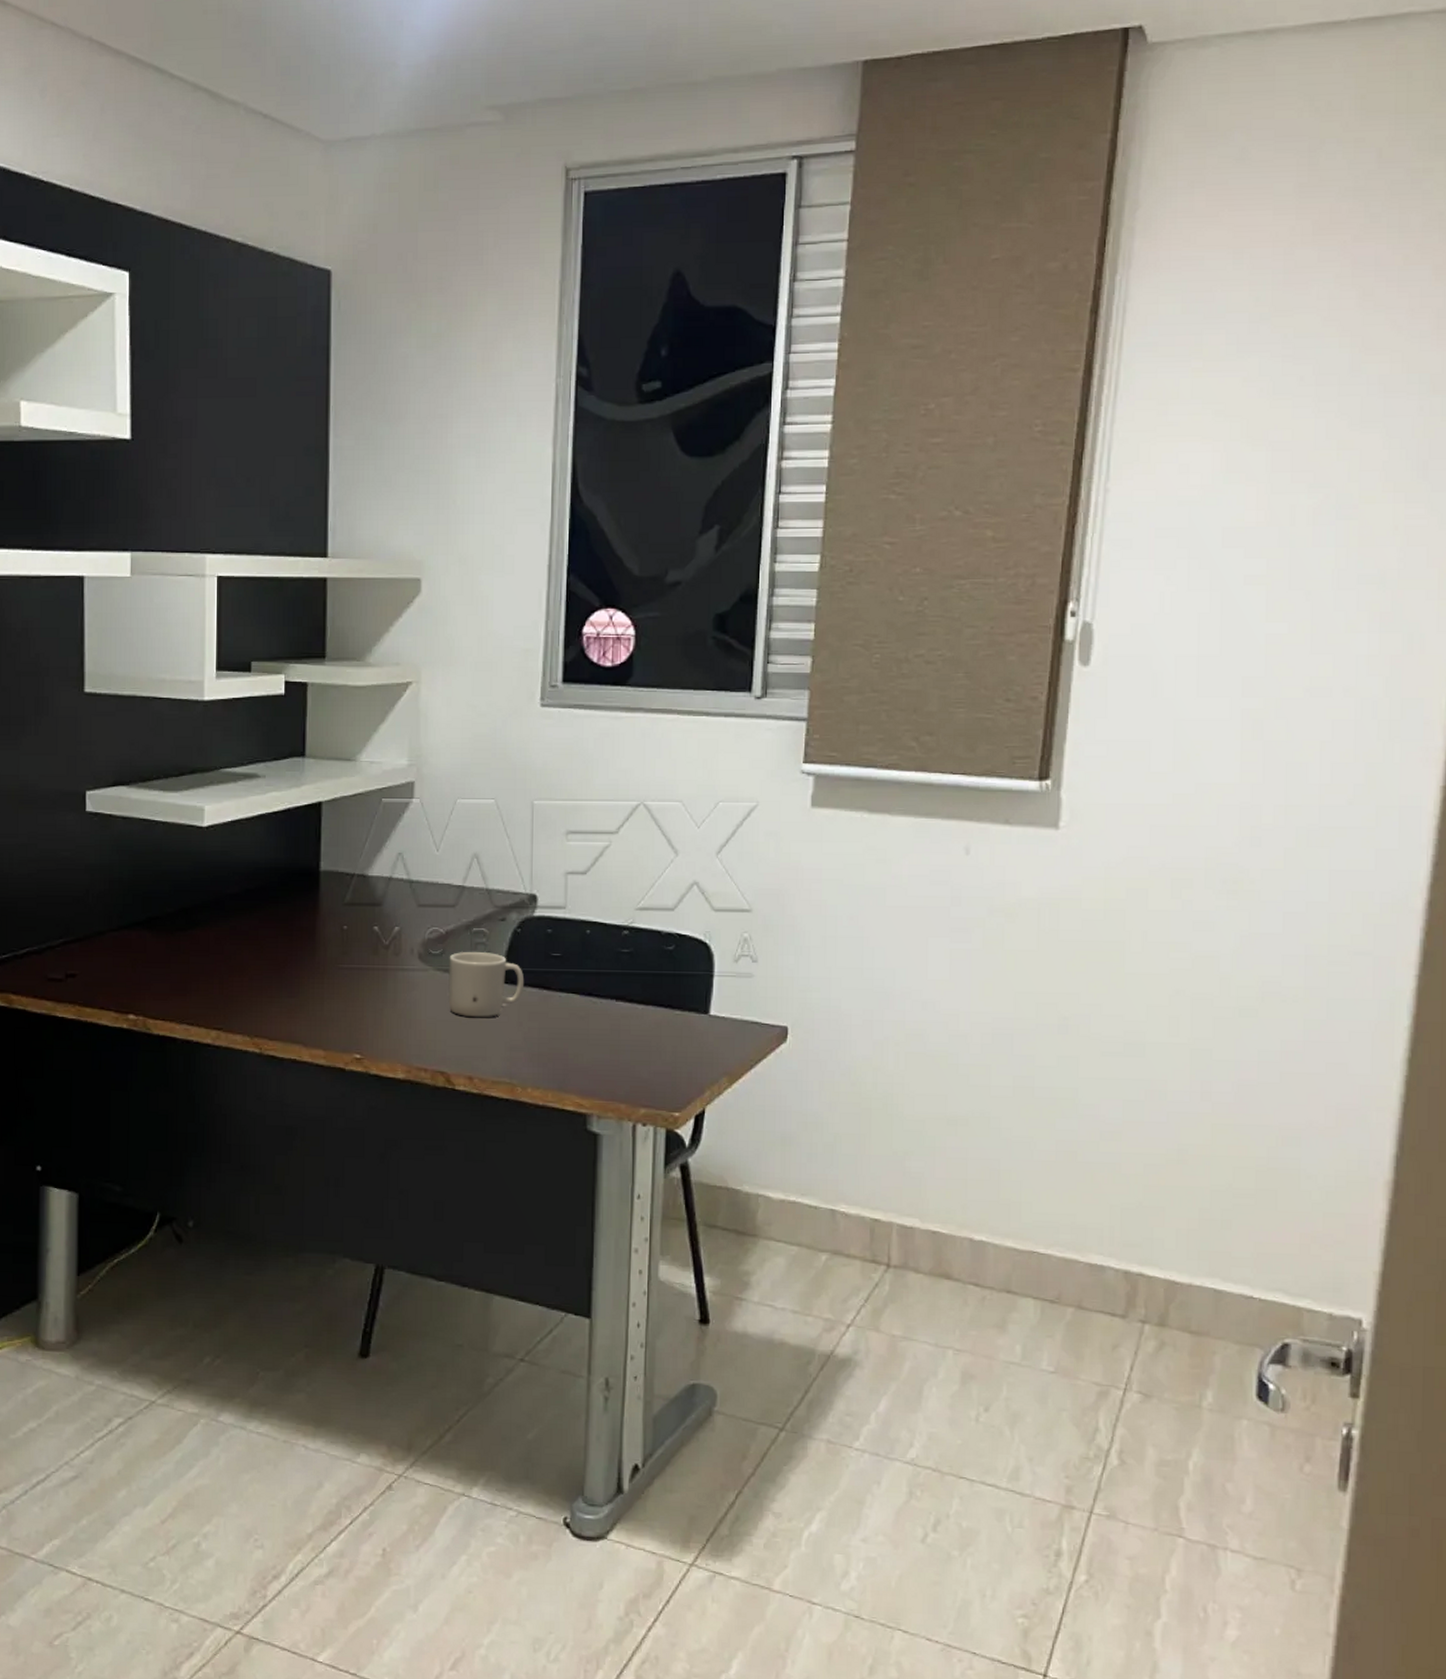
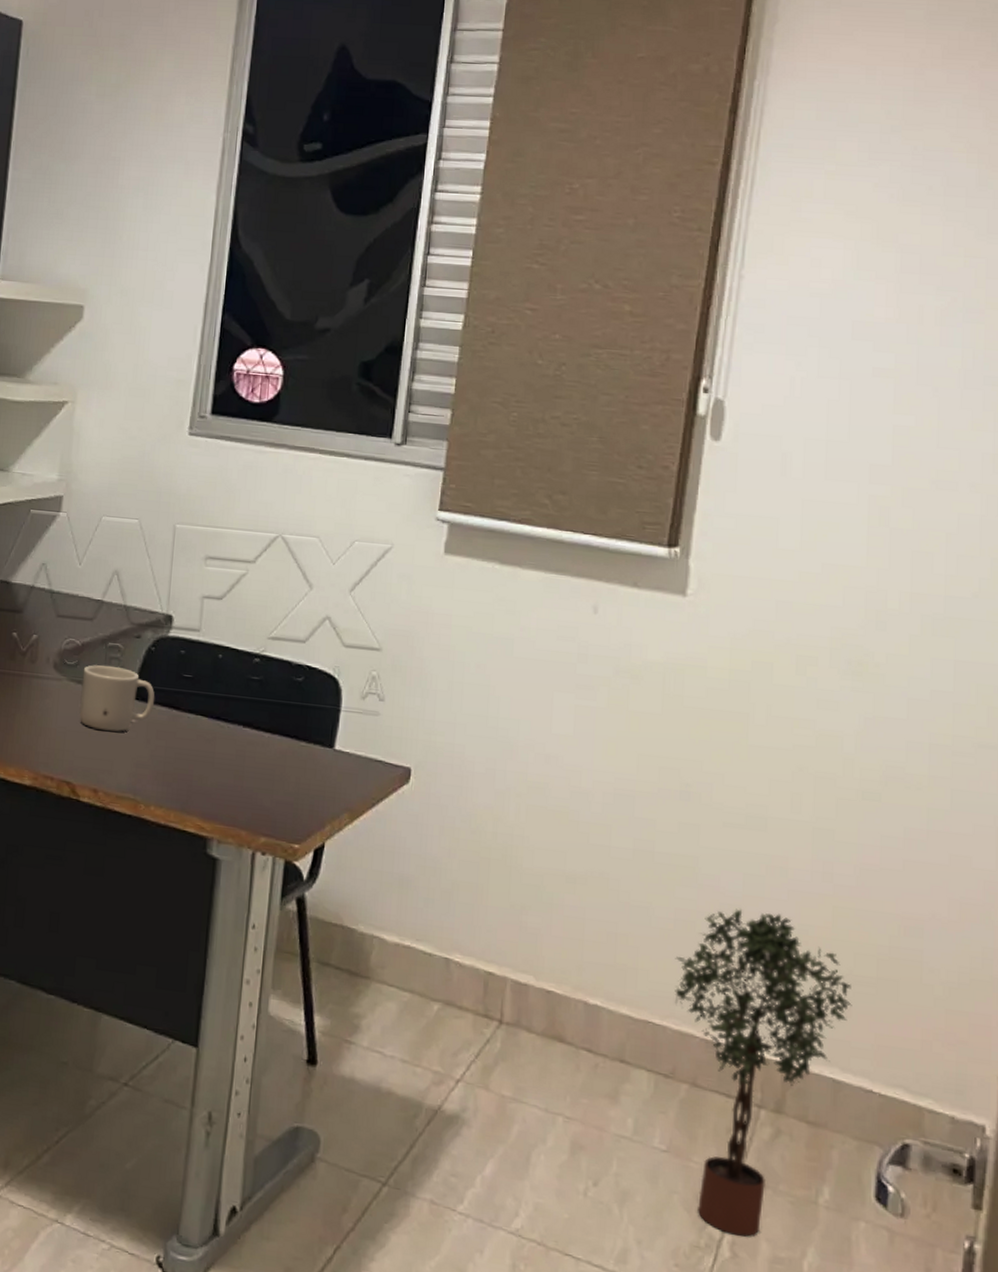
potted tree: none [1057,1135,1232,1444] -> present [674,908,852,1237]

